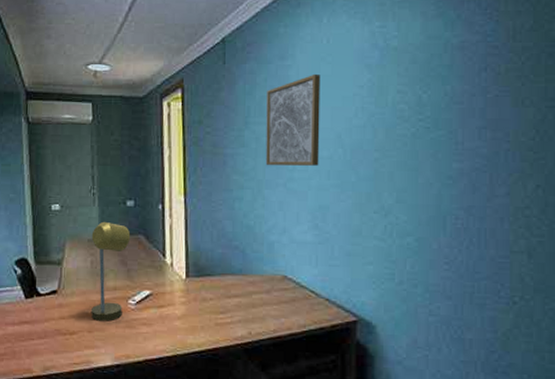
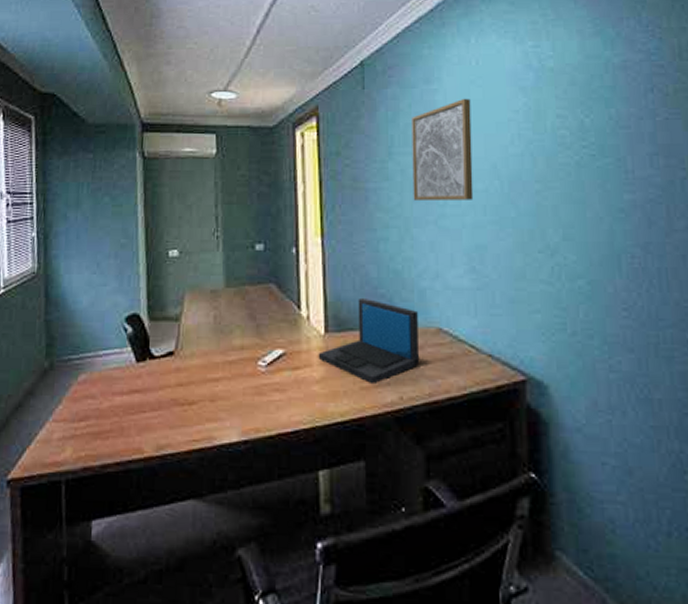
desk lamp: present [91,221,131,321] -> none [214,268,260,388]
laptop: none [179,248,267,322] -> present [318,297,420,385]

